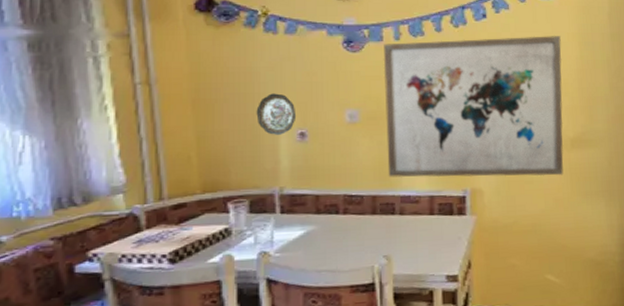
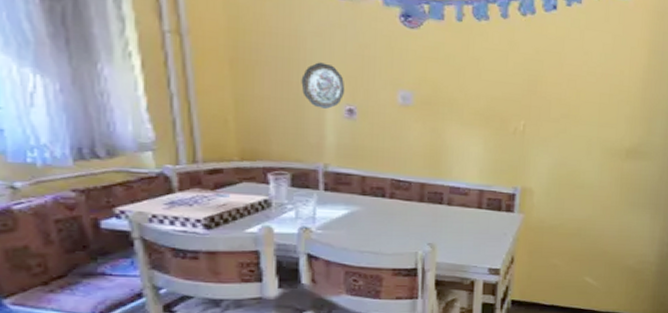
wall art: present [383,36,564,178] -> none [438,23,631,184]

